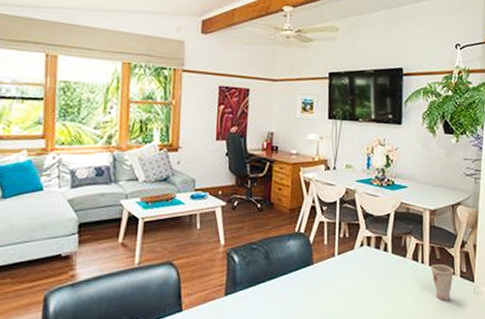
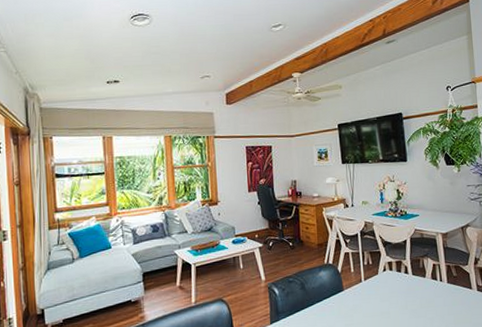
cup: present [430,263,455,301] -> none [449,280,471,313]

